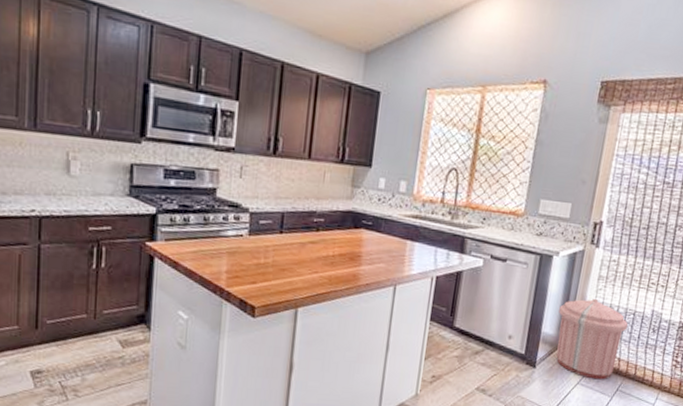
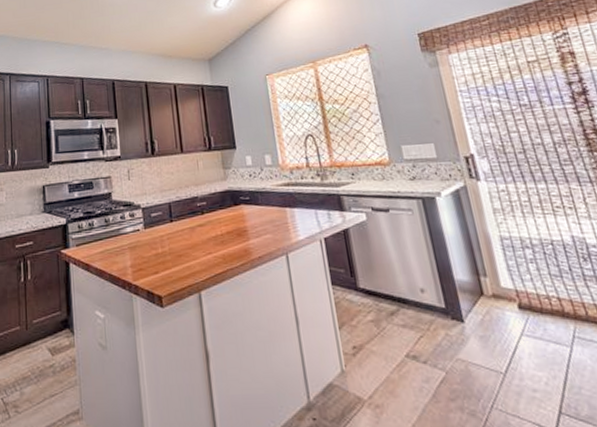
trash can: present [556,299,628,380] -> none [464,234,558,327]

